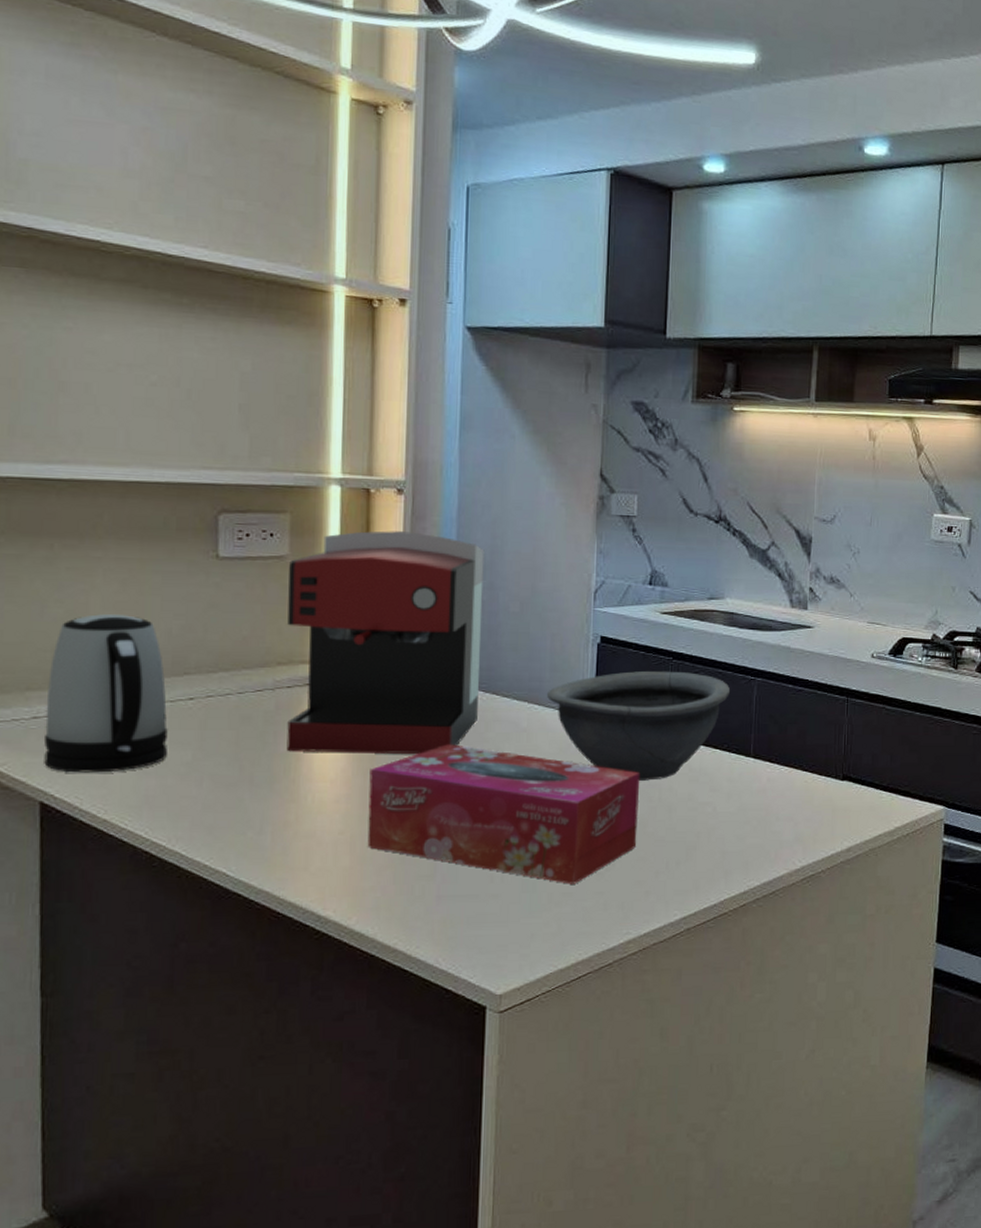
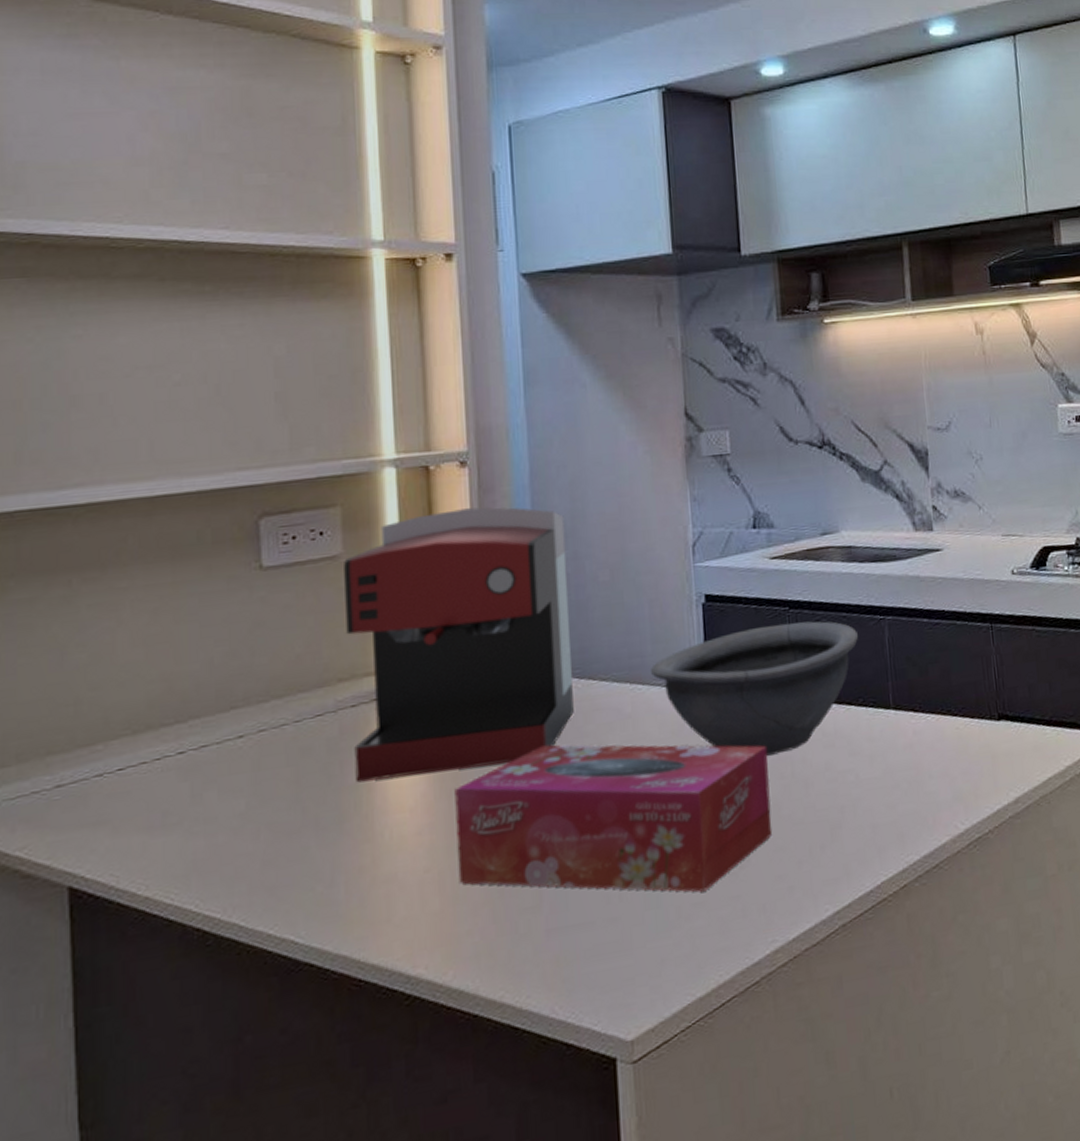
kettle: present [44,614,168,773] -> none [71,649,216,847]

